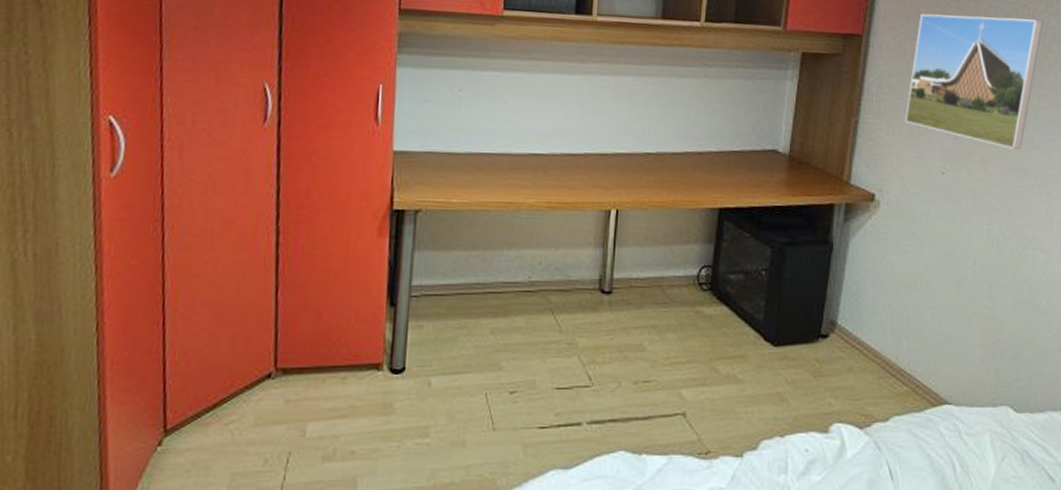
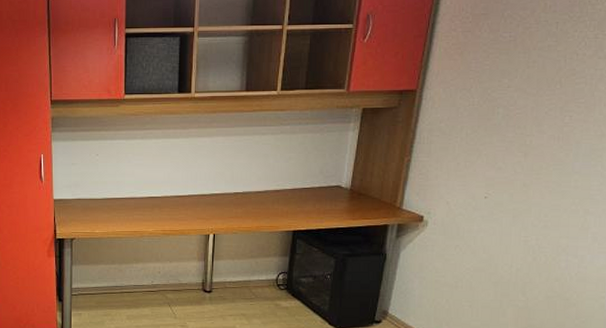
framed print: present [905,13,1044,149] -> none [453,63,592,175]

